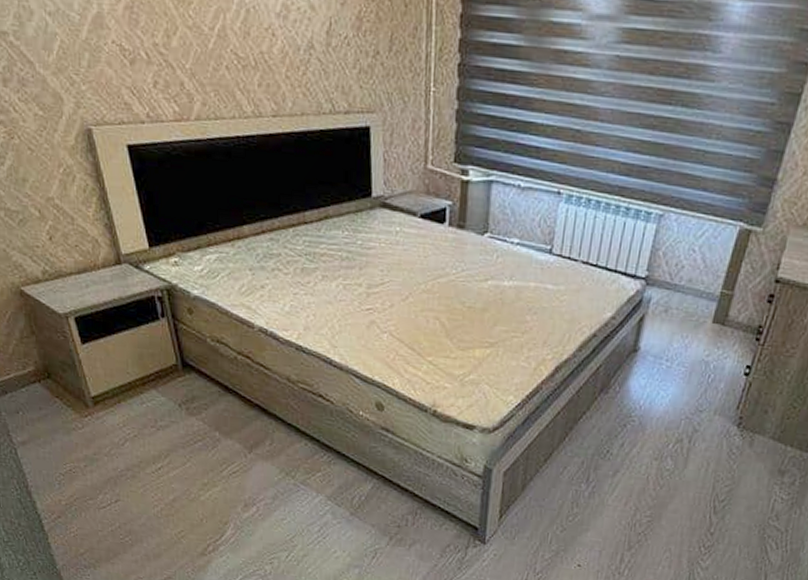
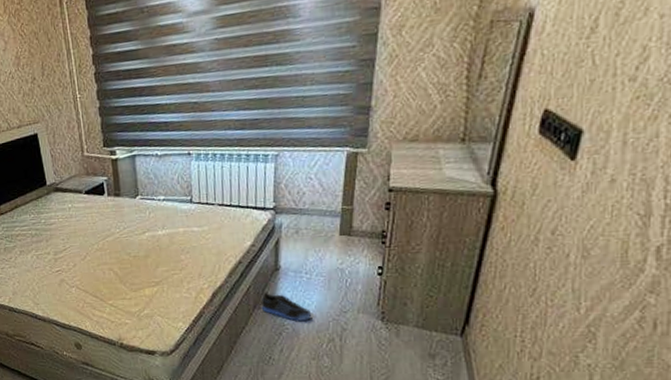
sneaker: none [608,375,664,415] -> present [260,292,312,321]

